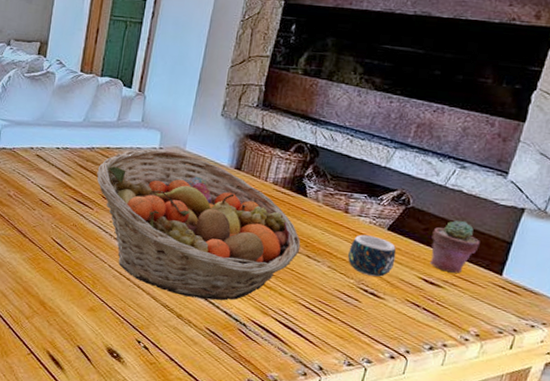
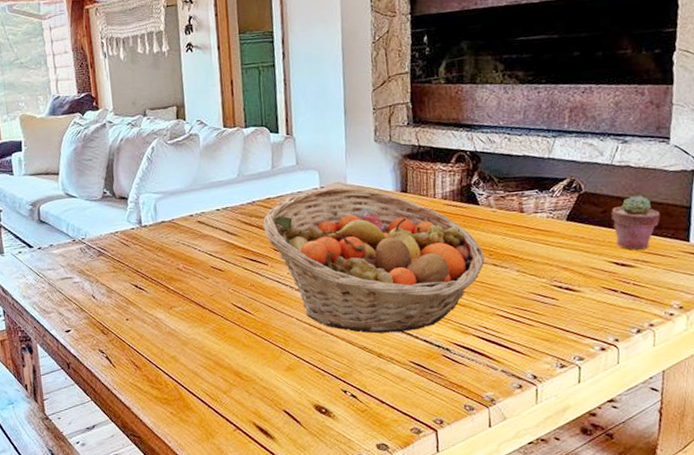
mug: present [347,234,397,277] -> none [533,230,582,271]

